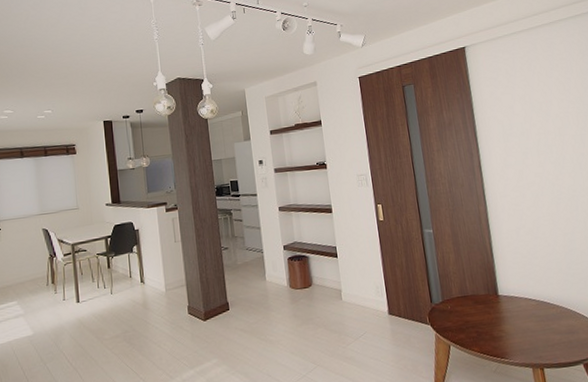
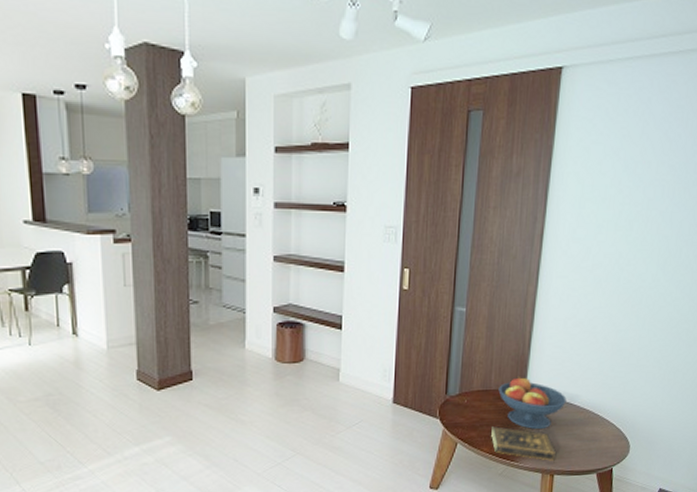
fruit bowl: none [475,281,537,327] -> present [498,376,567,429]
book: none [477,327,541,356] -> present [491,426,556,461]

